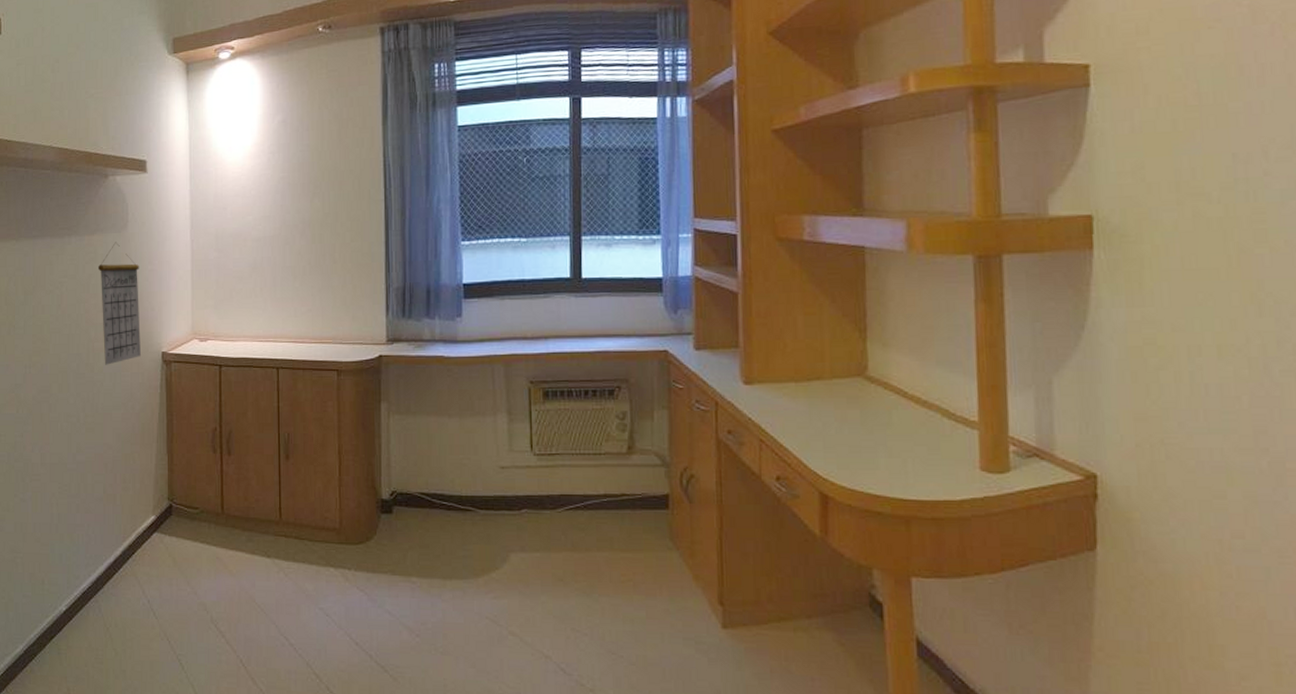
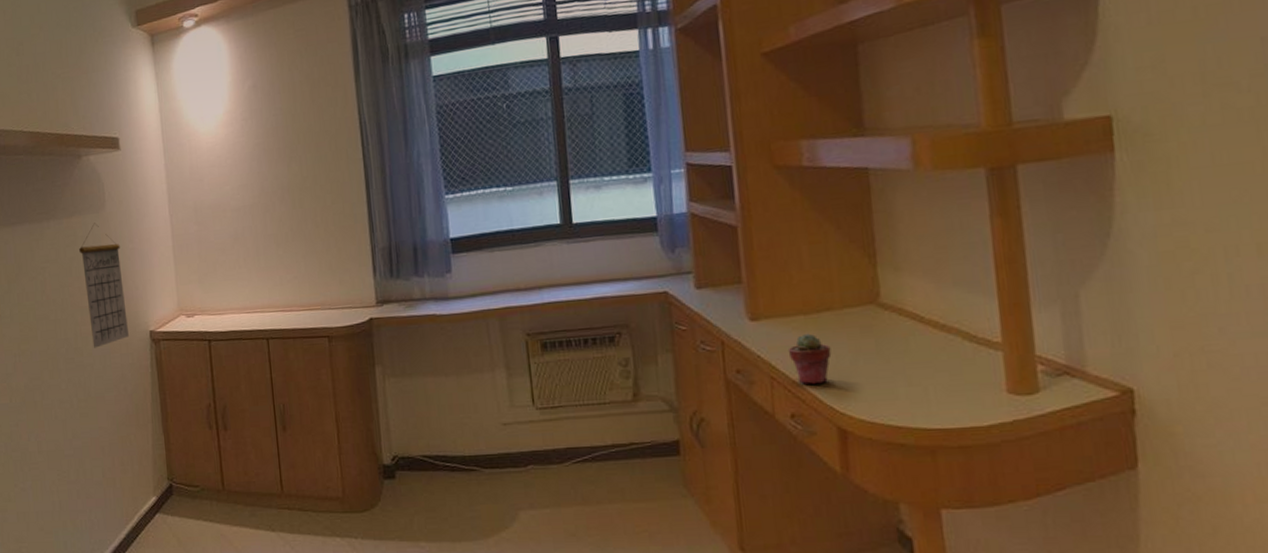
potted succulent: none [777,400,819,449] -> present [788,333,832,385]

